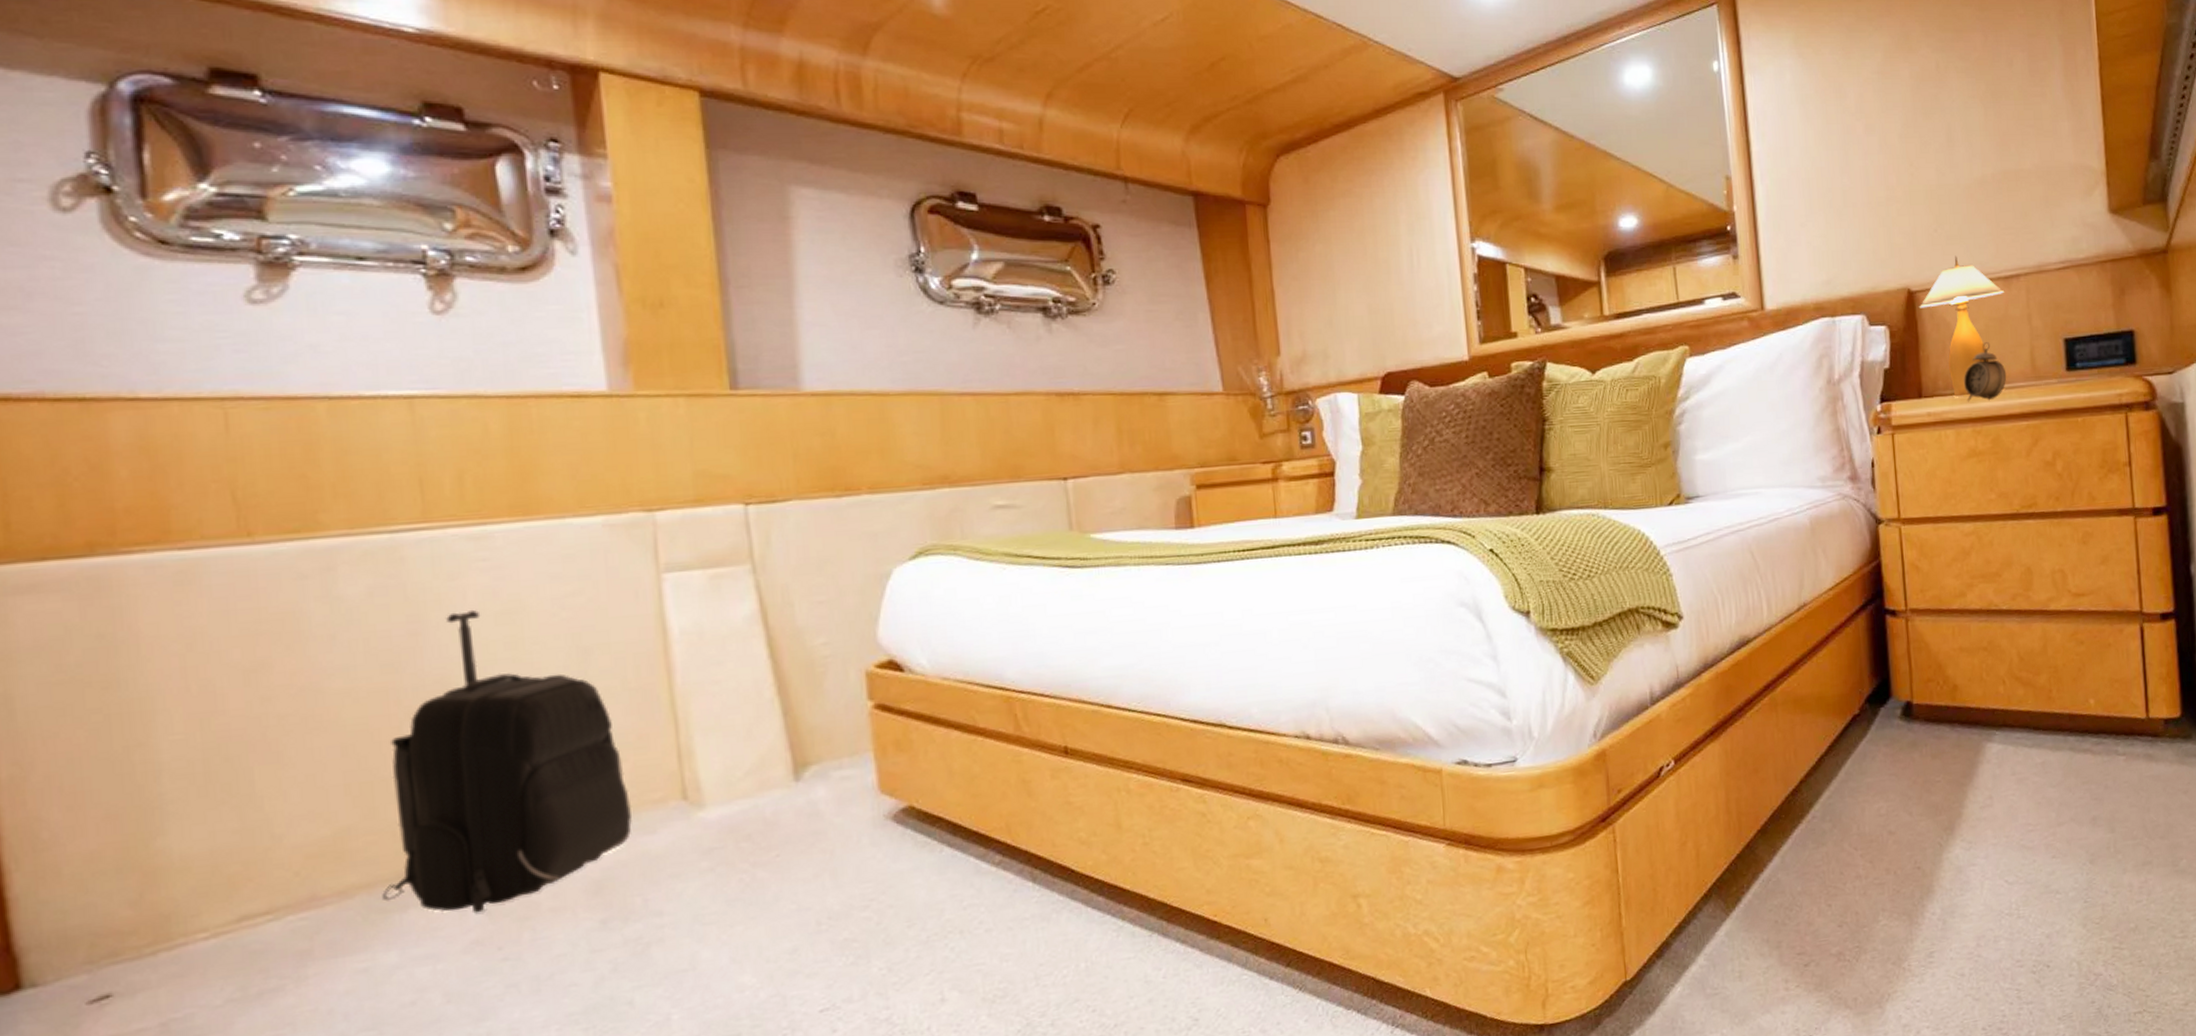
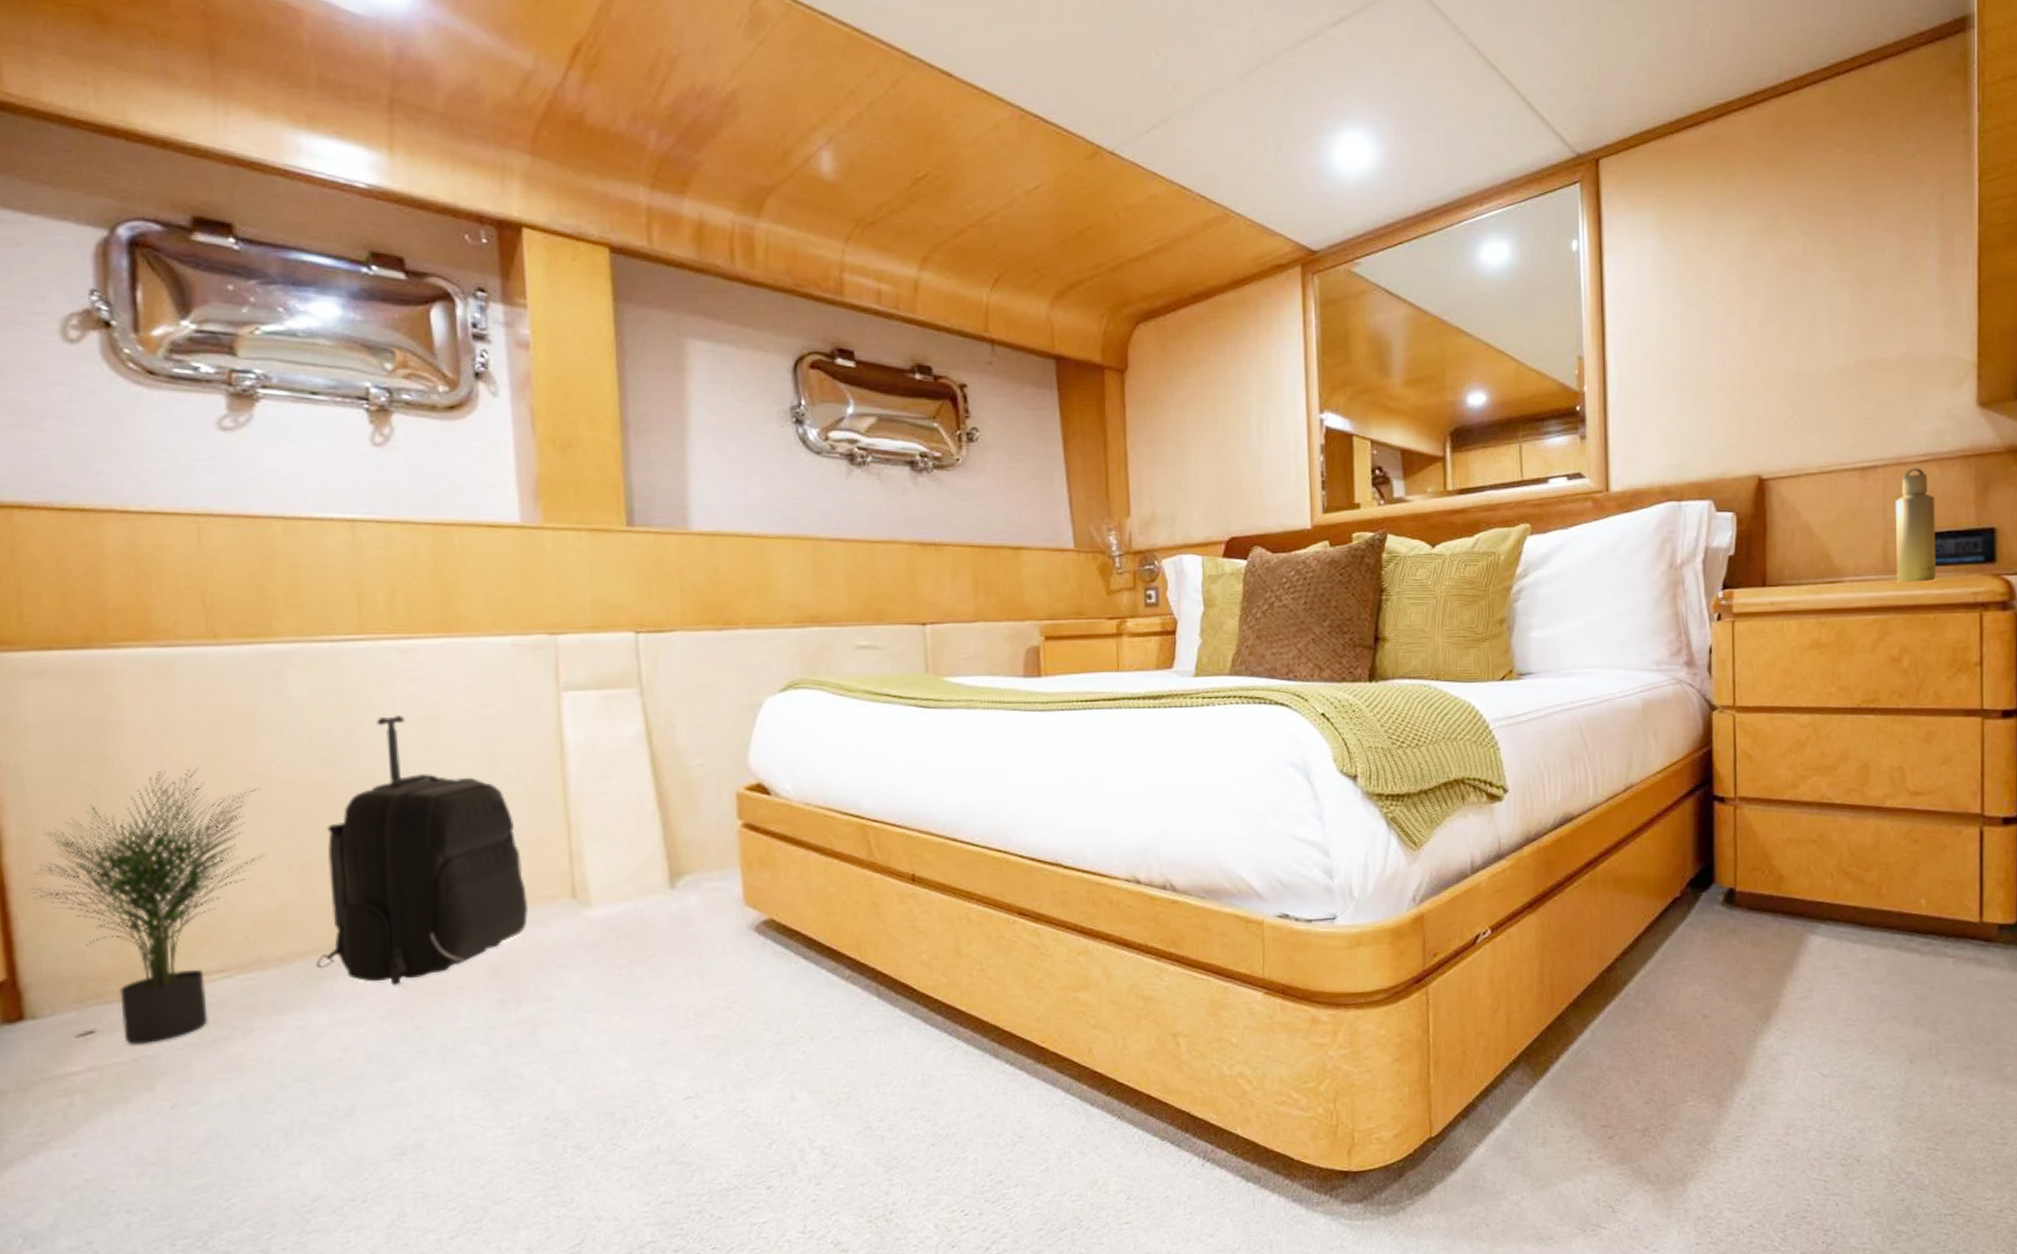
potted plant: none [19,682,318,1007] -> present [25,766,266,1044]
table lamp: present [1918,255,2005,397] -> none [1769,444,1861,587]
alarm clock: present [1963,342,2007,402] -> none [1810,533,1856,593]
bottle: none [2038,275,2082,388] -> present [1895,468,1936,583]

